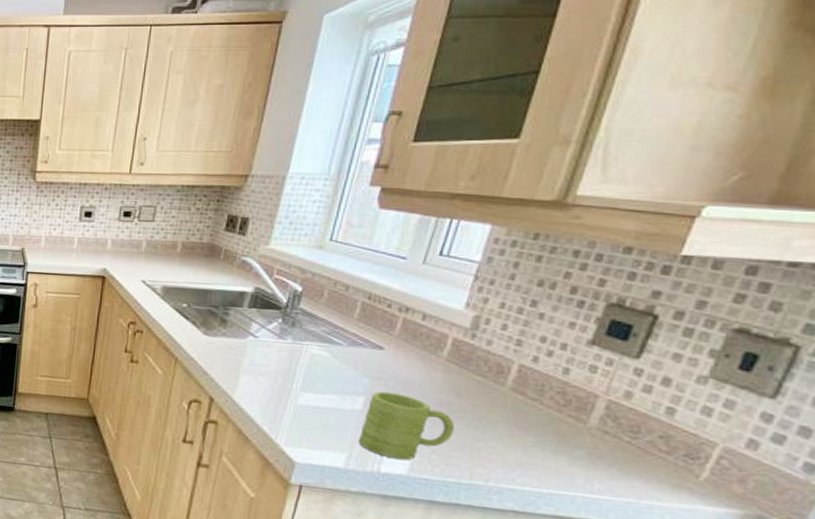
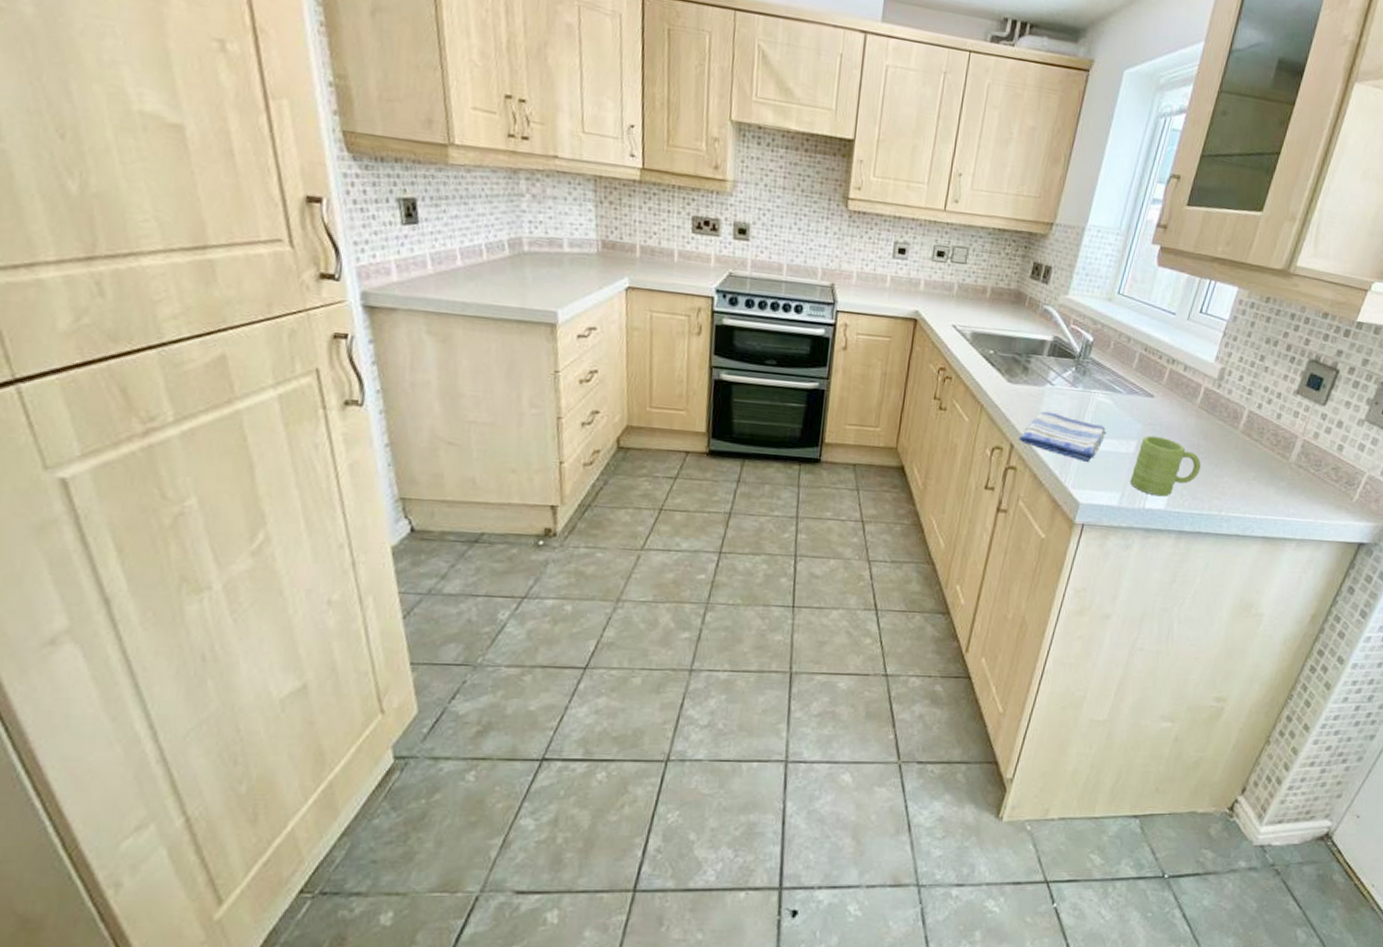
dish towel: none [219,364,325,420] -> present [1019,411,1107,463]

